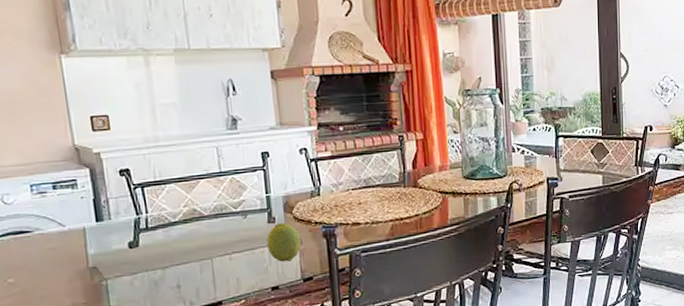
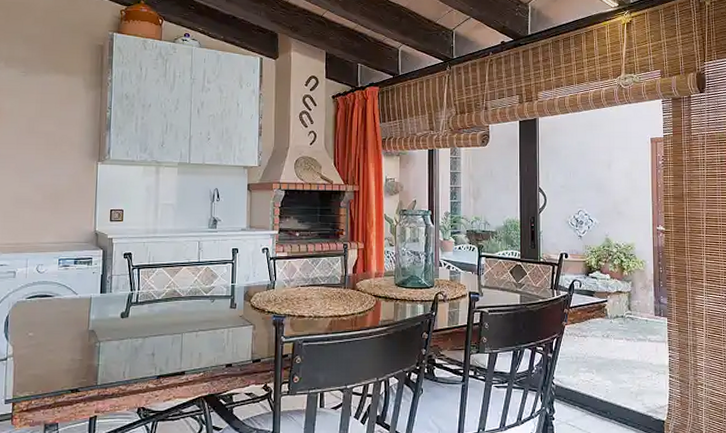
fruit: present [267,222,301,262] -> none [227,309,255,343]

